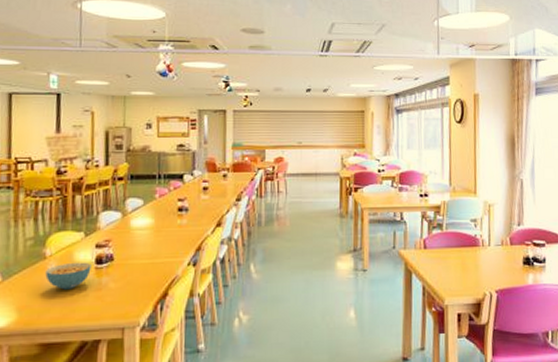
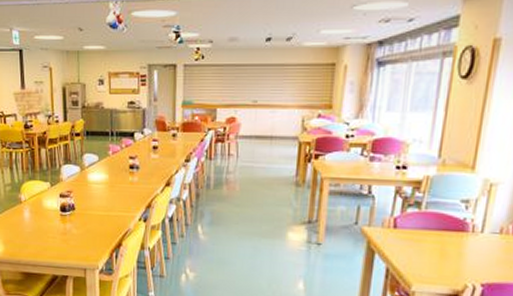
cereal bowl: present [45,262,91,290] -> none [22,208,57,231]

